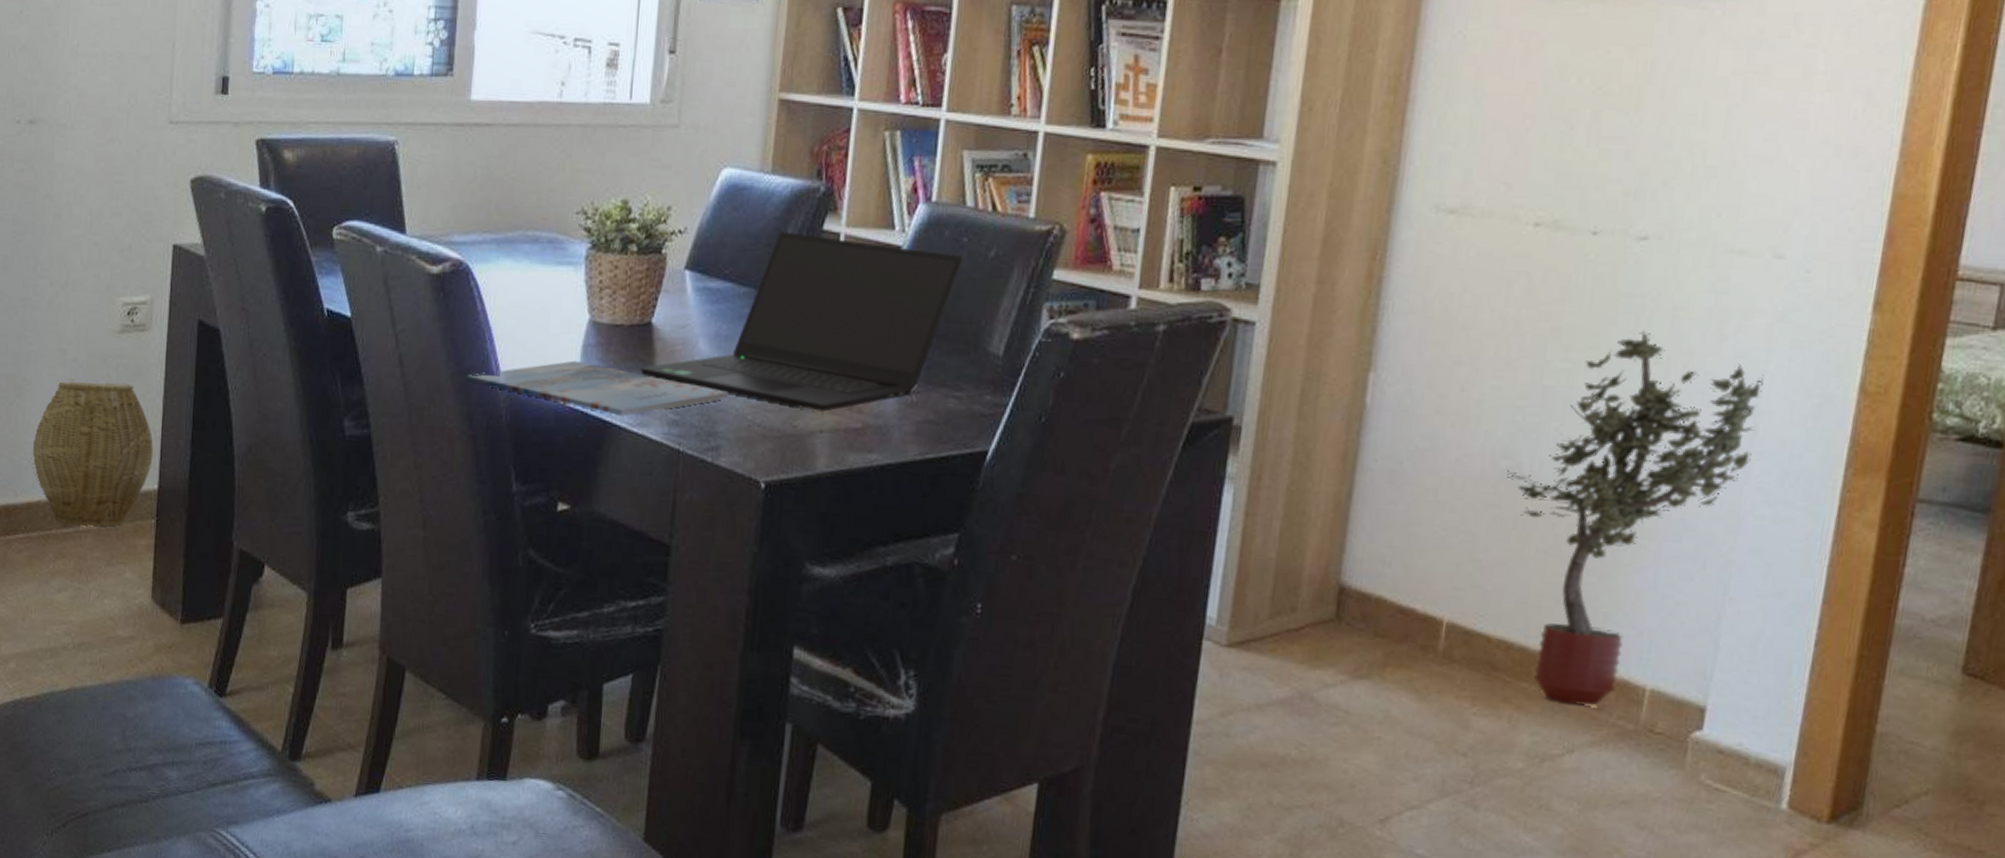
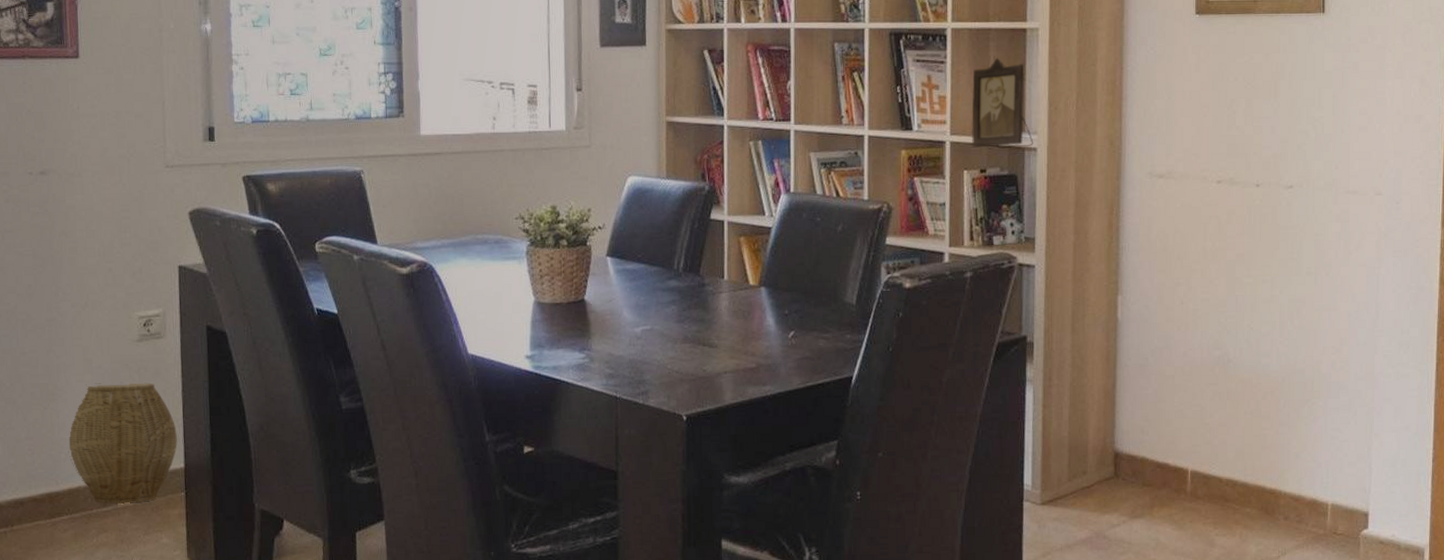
magazine: present [466,360,729,416] -> none [439,333,651,374]
laptop: present [640,231,964,412] -> none [579,222,819,357]
photo frame: none [1186,35,1274,160] -> present [972,57,1034,149]
potted tree: present [1507,330,1764,706] -> none [1219,251,1378,520]

